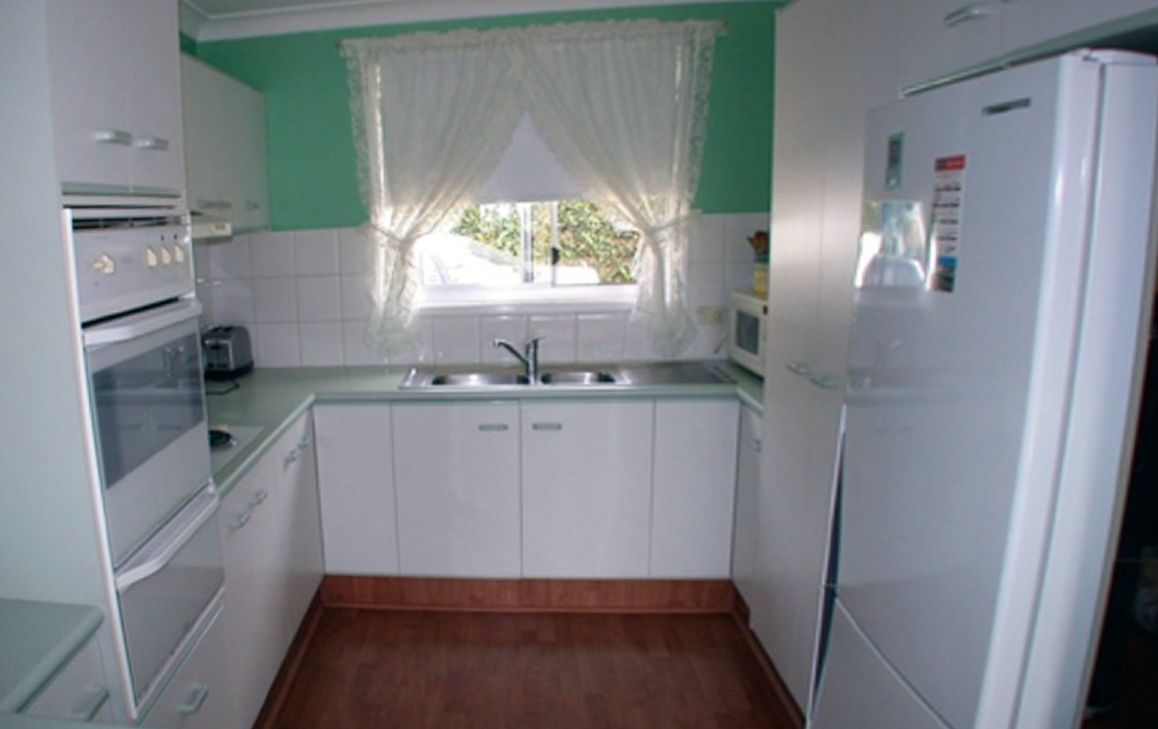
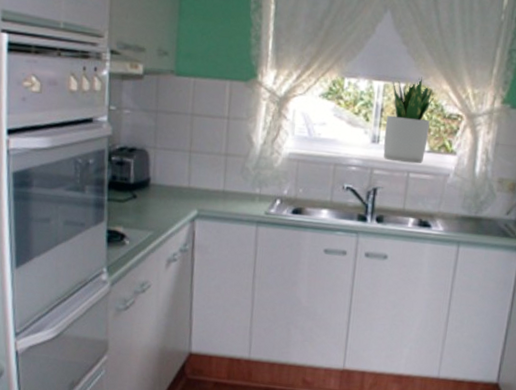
planter: none [539,189,600,302] -> present [383,77,435,164]

